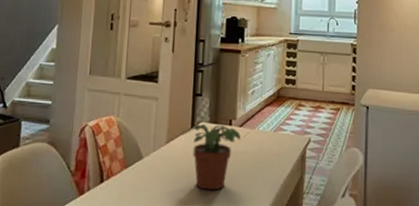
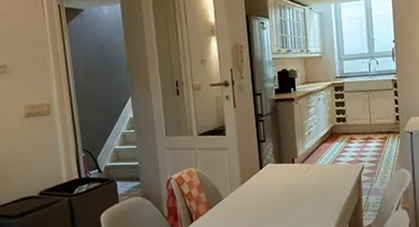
potted plant: present [181,123,241,191] -> none [252,164,304,219]

